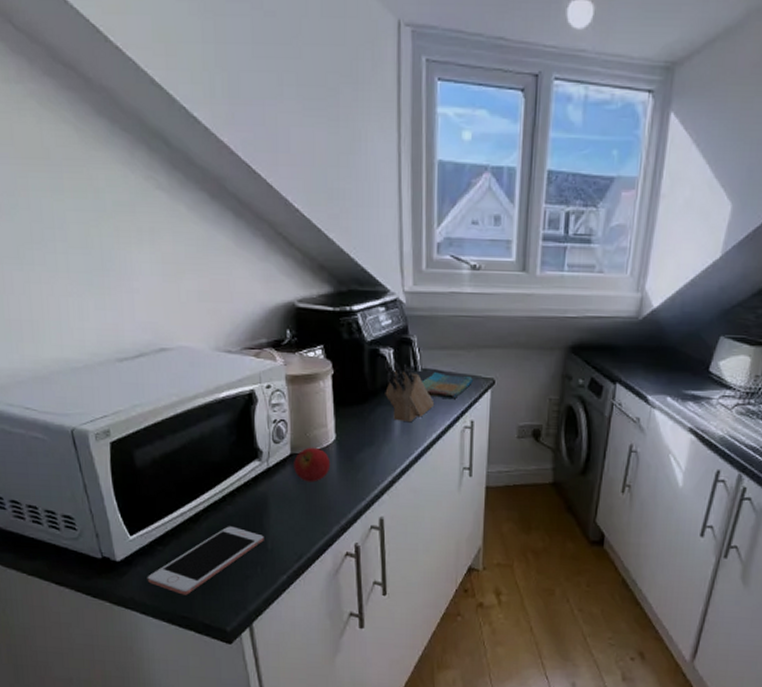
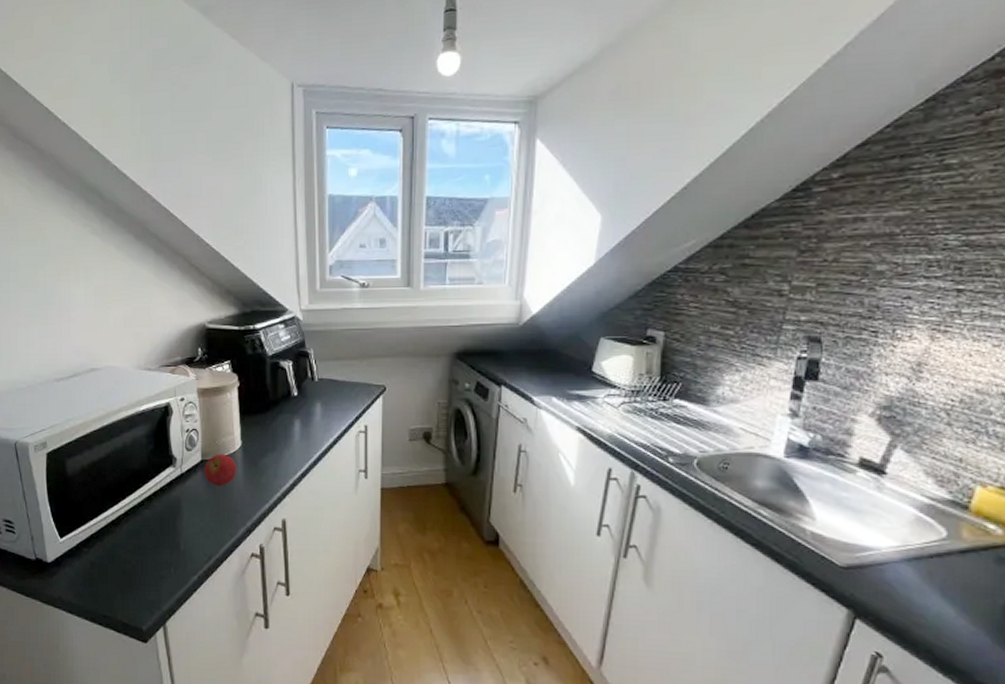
cell phone: present [147,526,264,595] -> none [73,529,177,595]
knife block: present [384,360,435,423] -> none [284,371,331,429]
dish towel: present [422,372,473,400] -> none [319,381,365,406]

